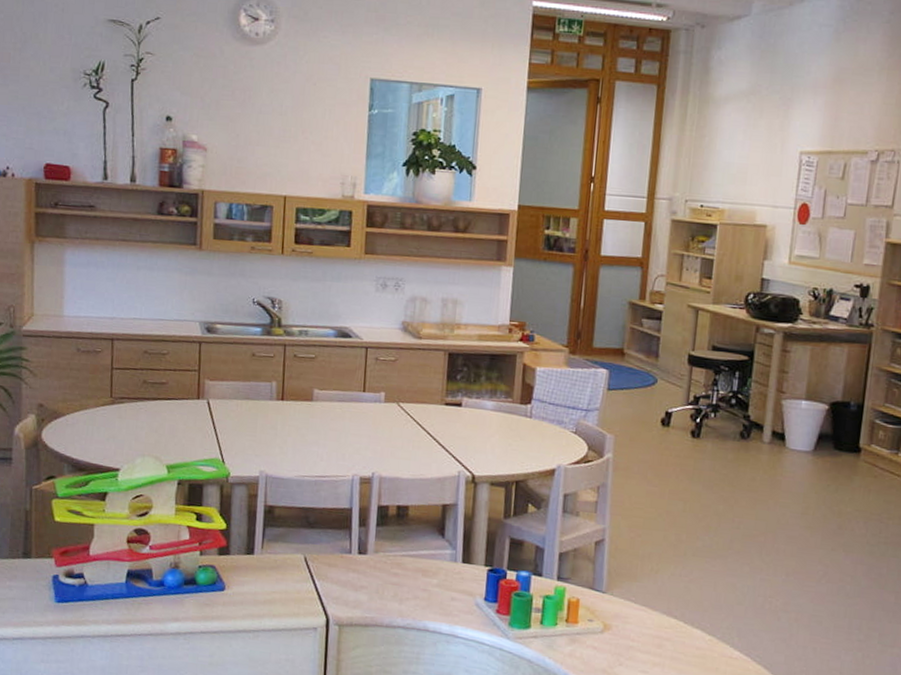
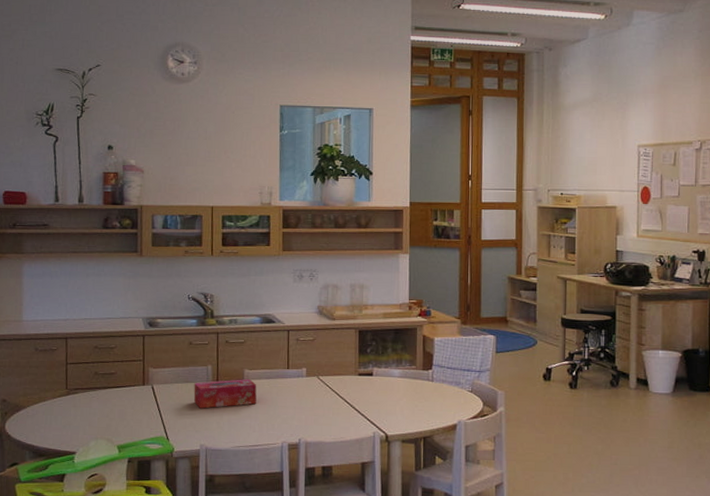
tissue box: none [254,399,327,431] -> present [193,379,257,409]

